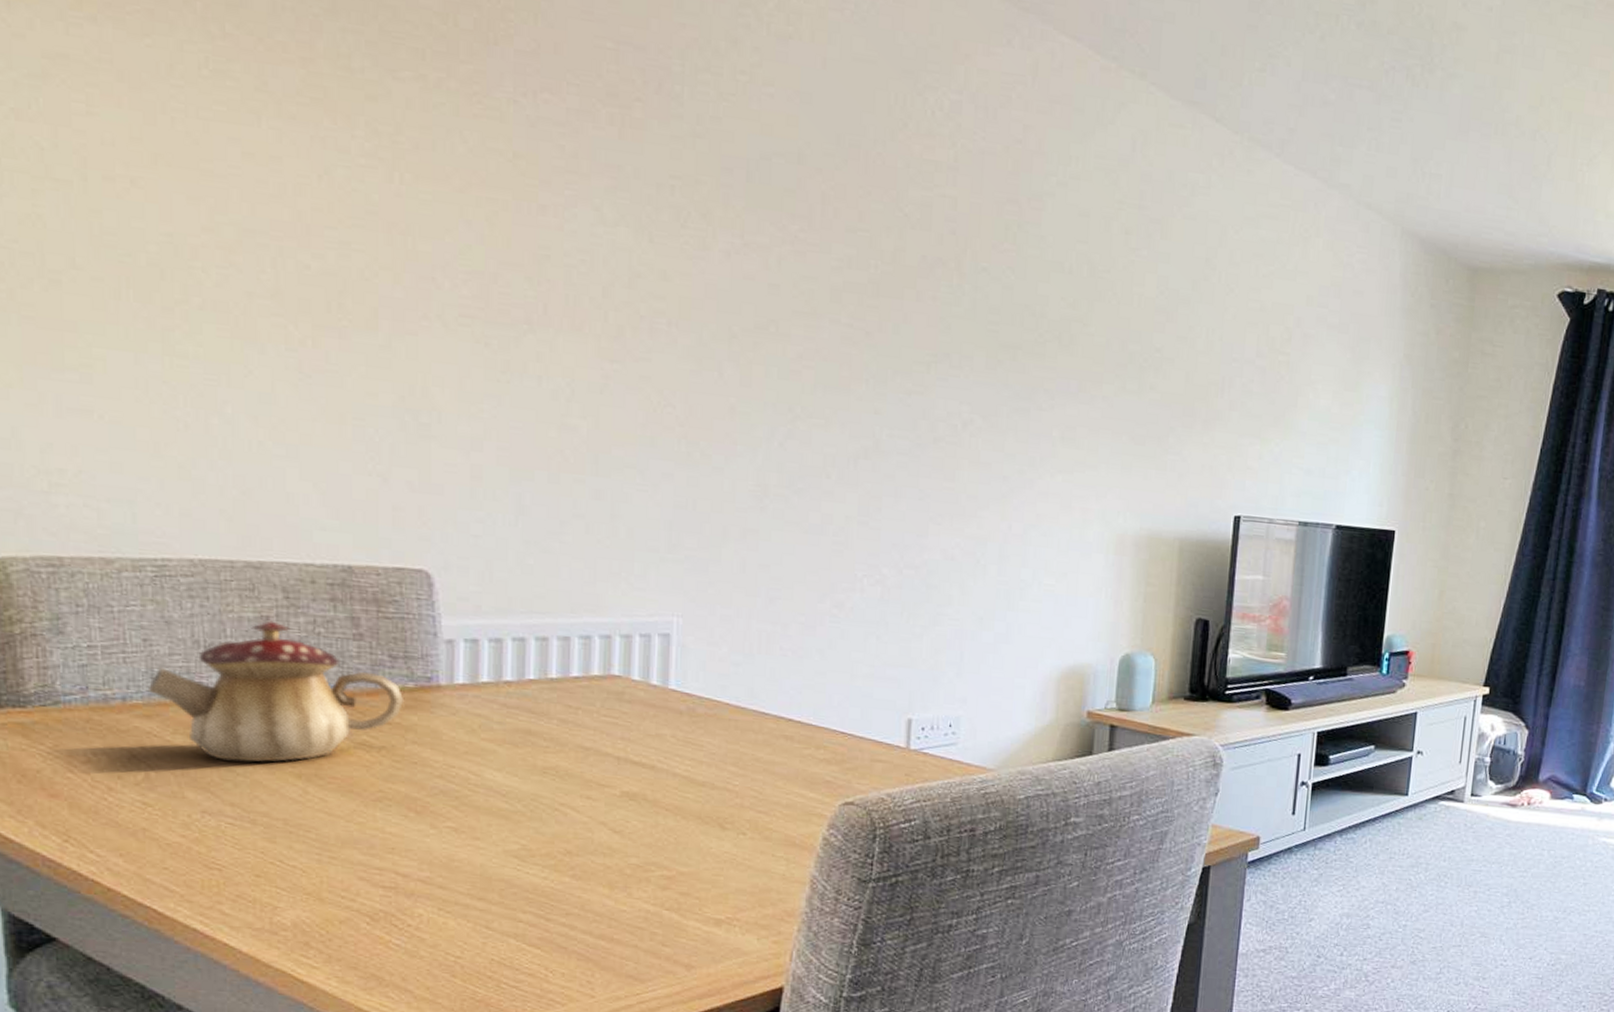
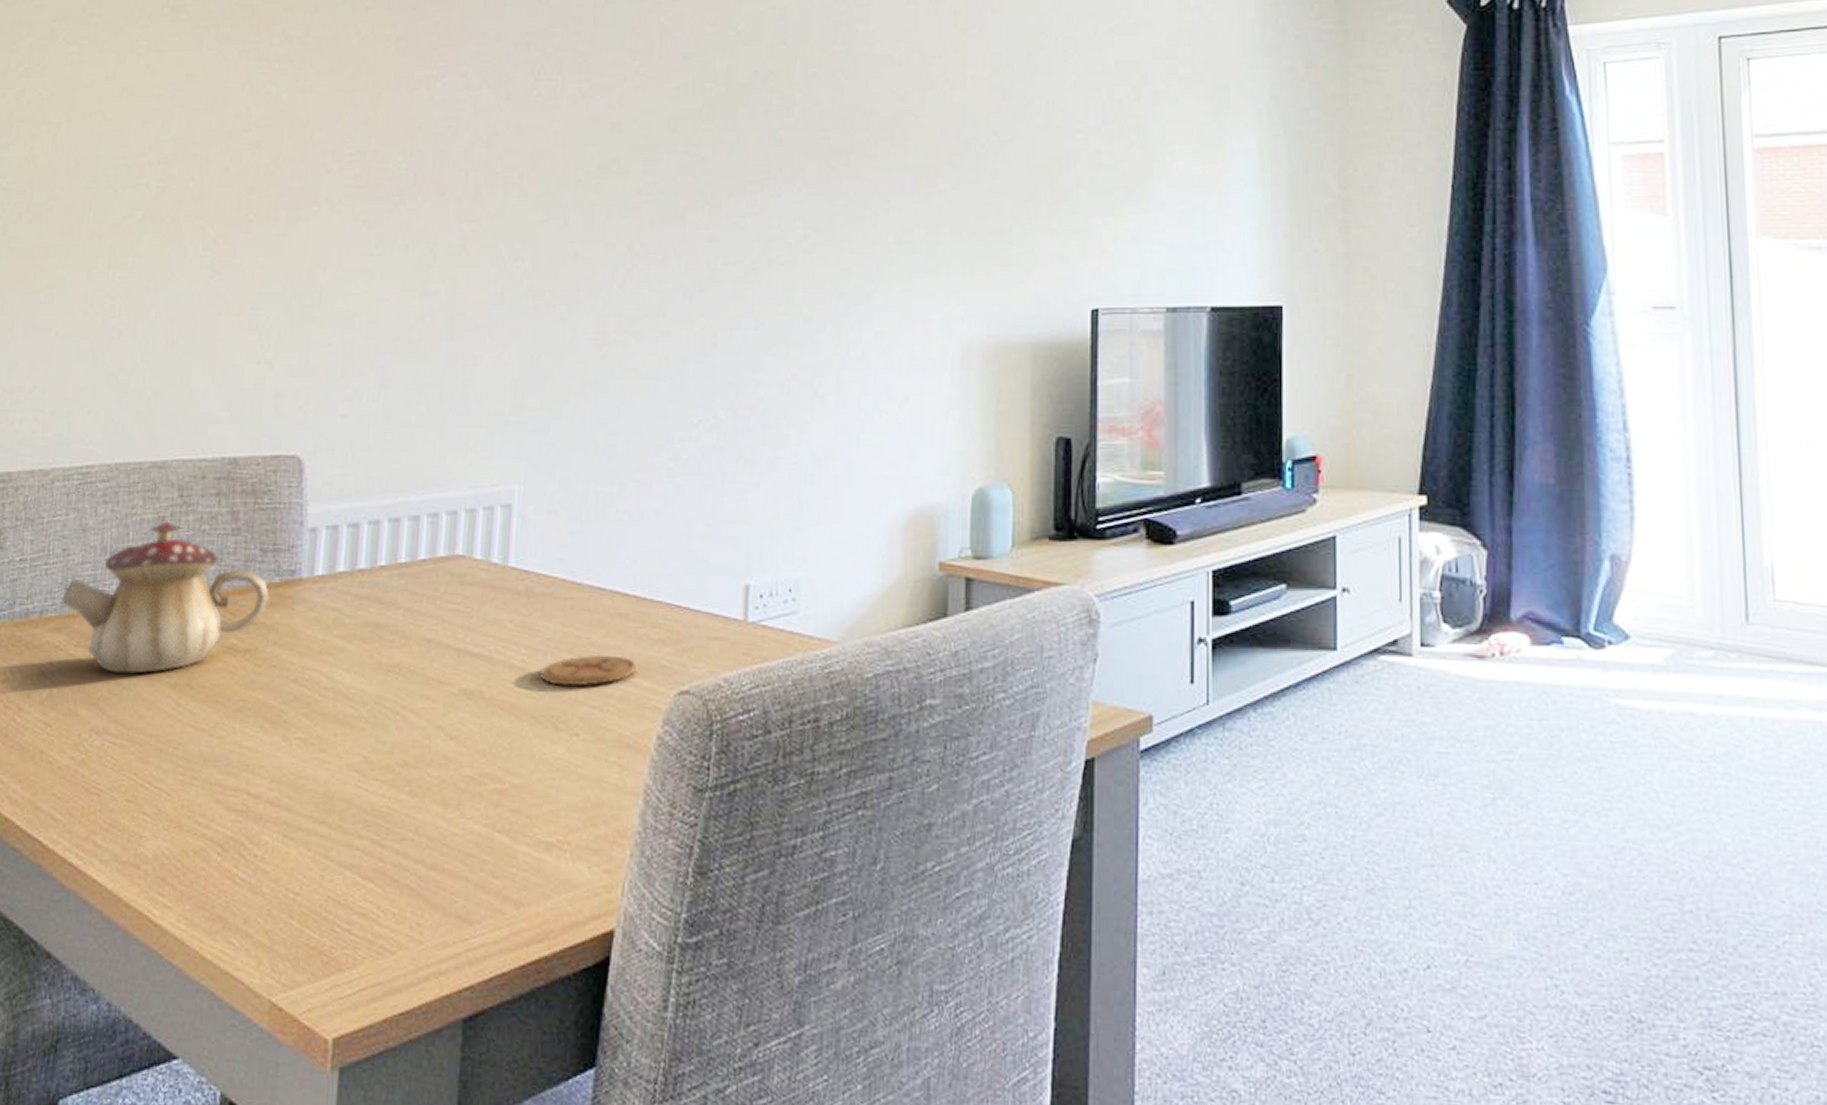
coaster: none [705,768,802,794] -> present [540,654,636,686]

